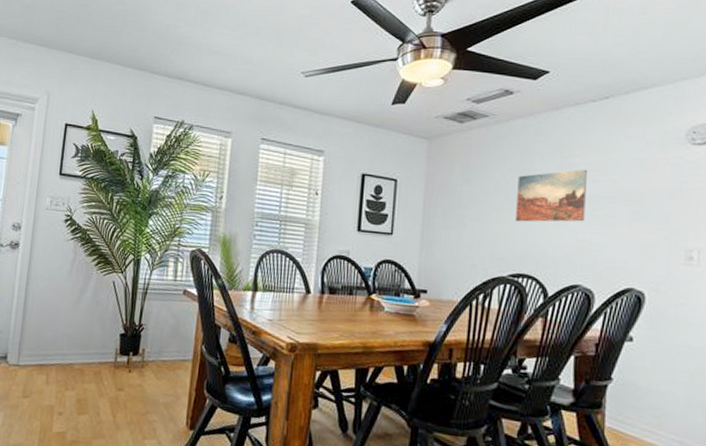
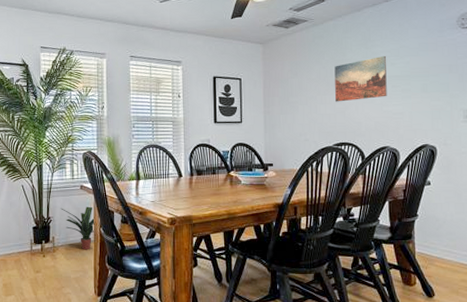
potted plant: none [155,314,197,371] -> present [60,206,96,250]

